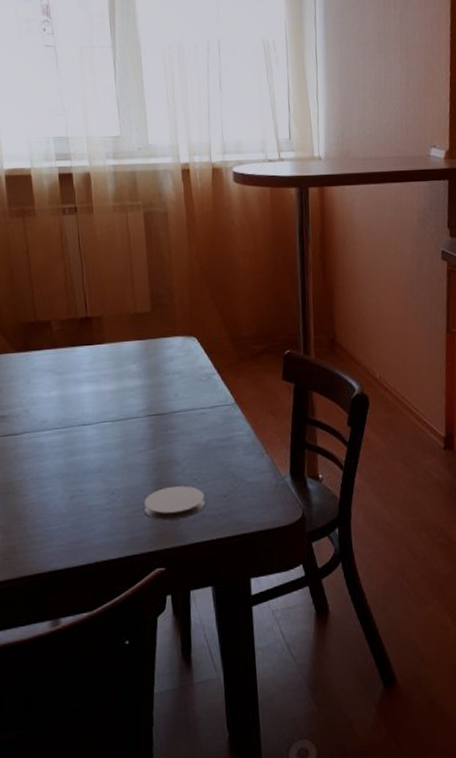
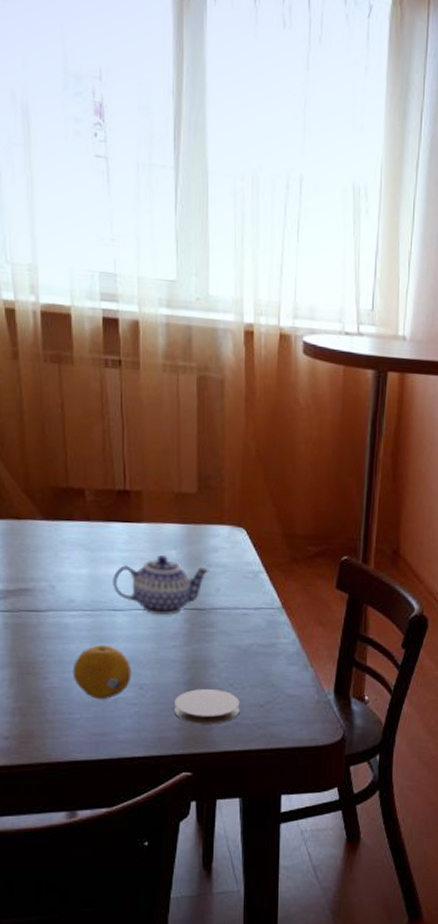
fruit: none [48,458,104,510] -> present [72,645,132,700]
teapot: none [80,369,167,425] -> present [113,554,209,616]

